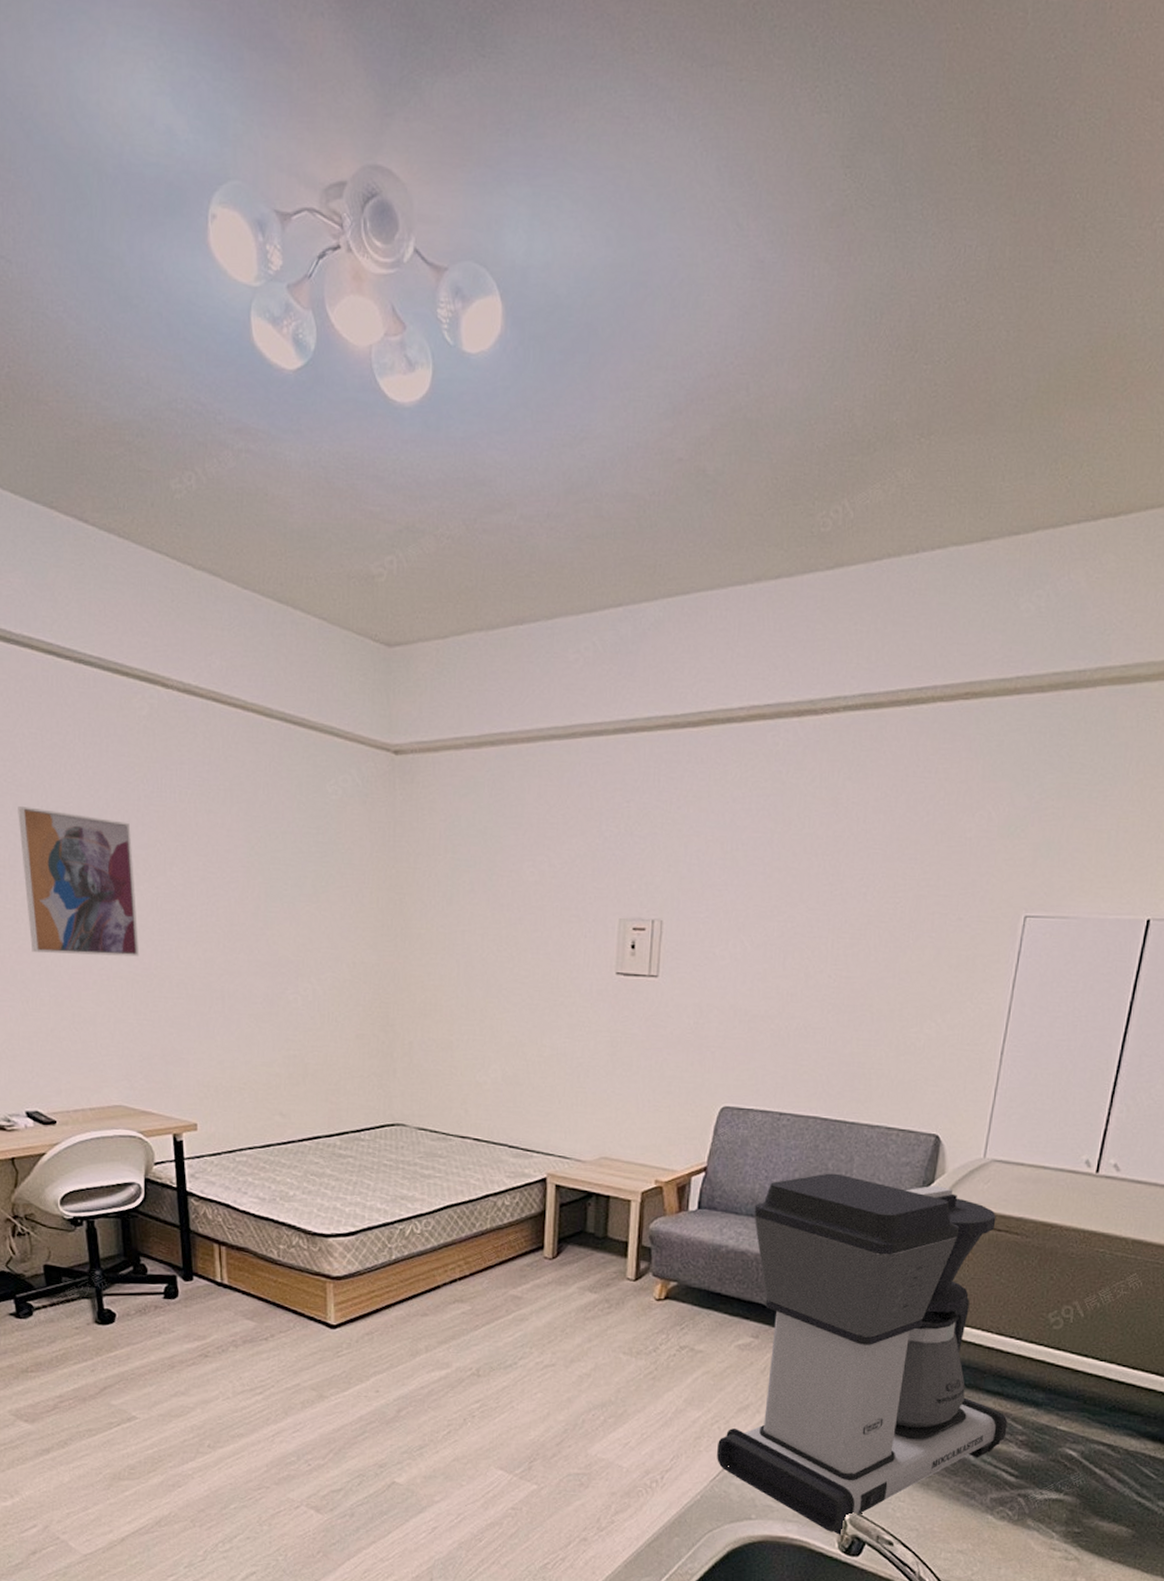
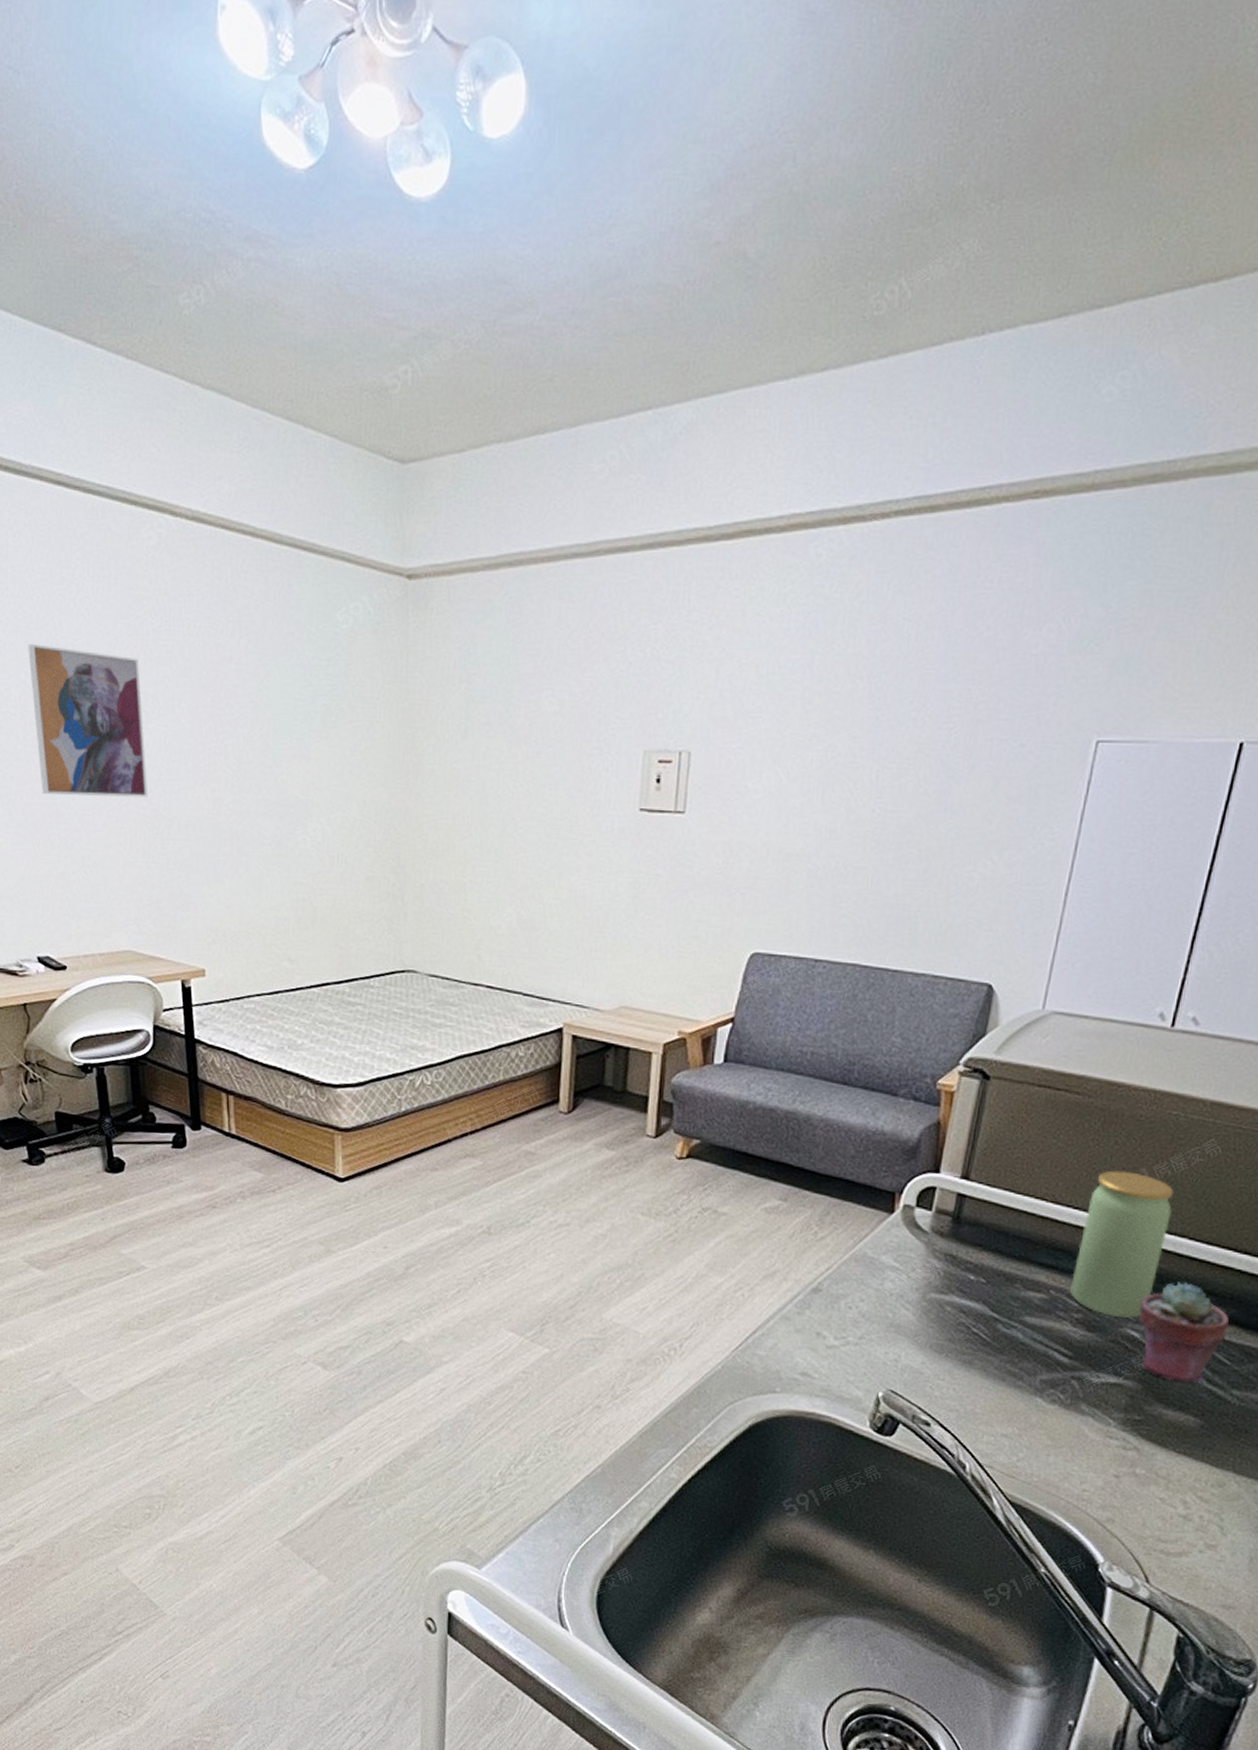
coffee maker: present [717,1173,1008,1535] -> none [740,1025,1062,1413]
jar: none [1015,1303,1103,1440] -> present [1070,1170,1174,1319]
potted succulent: none [1076,1404,1154,1497] -> present [1139,1282,1229,1384]

